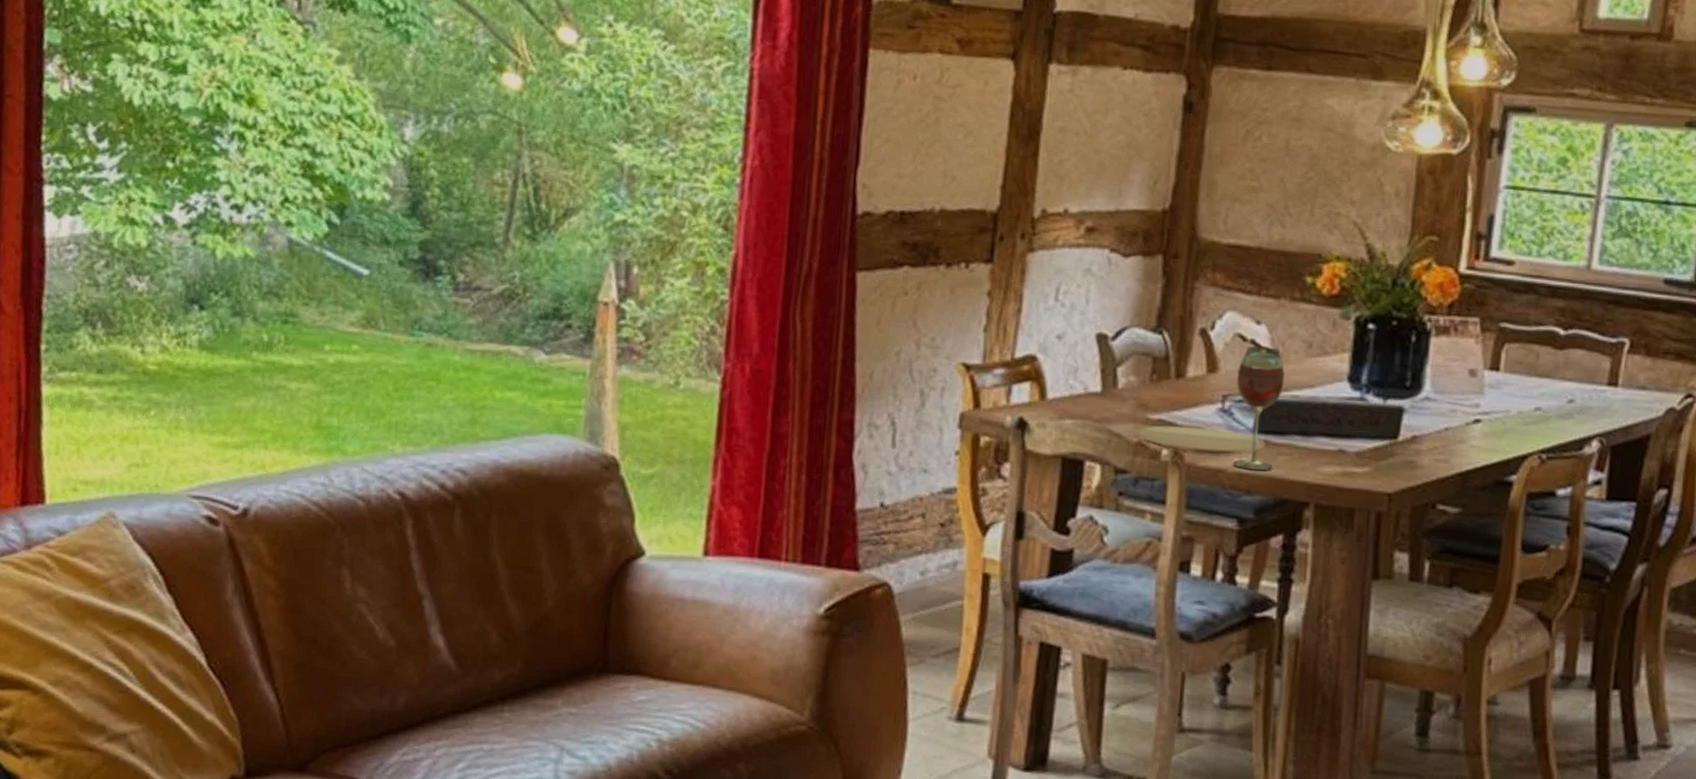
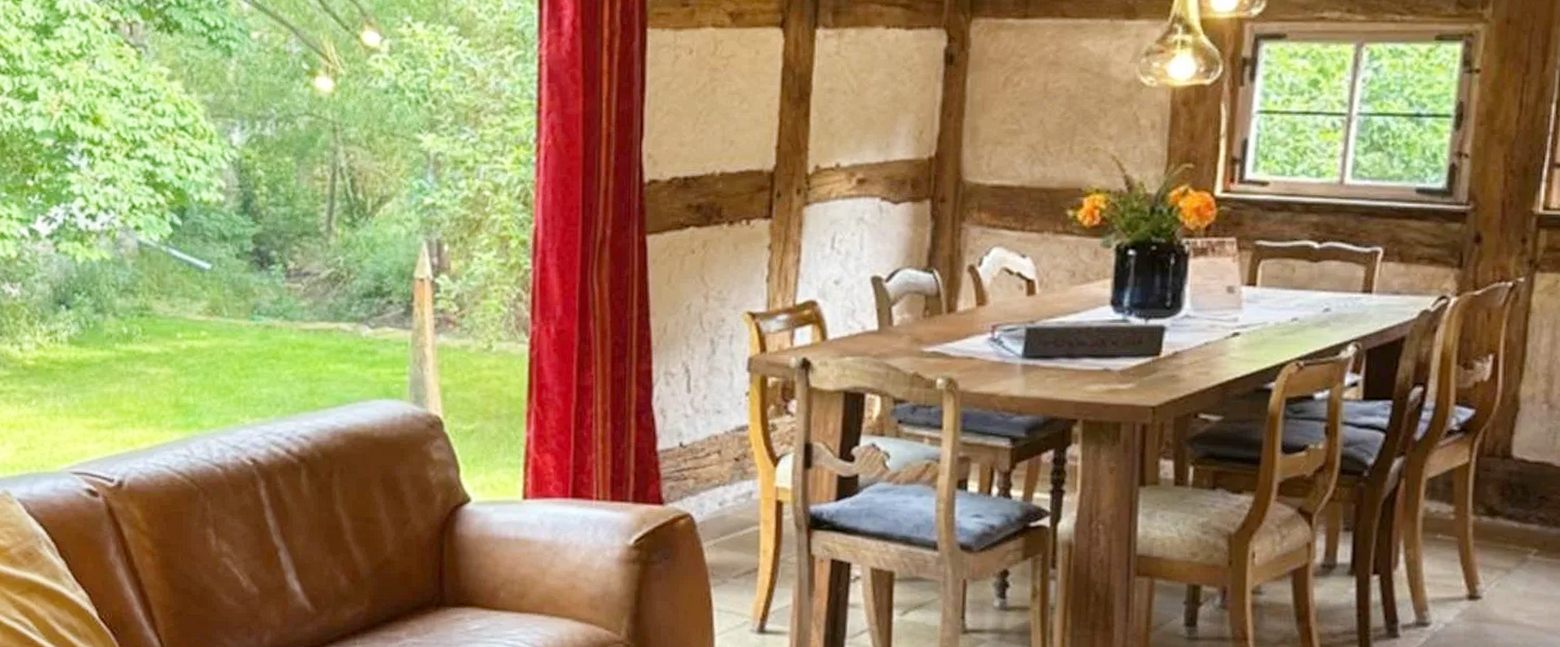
plate: present [1135,426,1266,455] -> none [911,356,1034,380]
wineglass: present [1232,346,1285,471] -> none [1004,278,1050,393]

